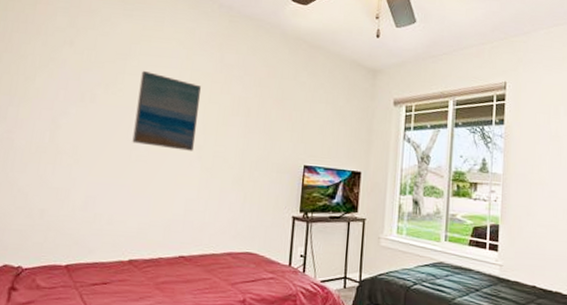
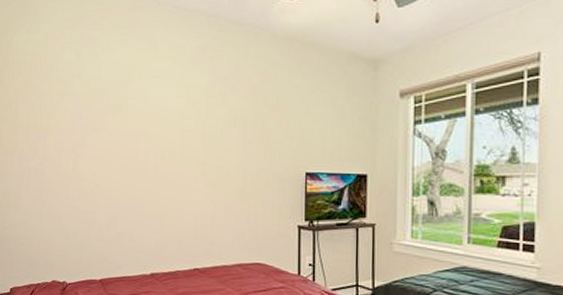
wall art: present [132,71,201,151] -> none [141,94,197,168]

